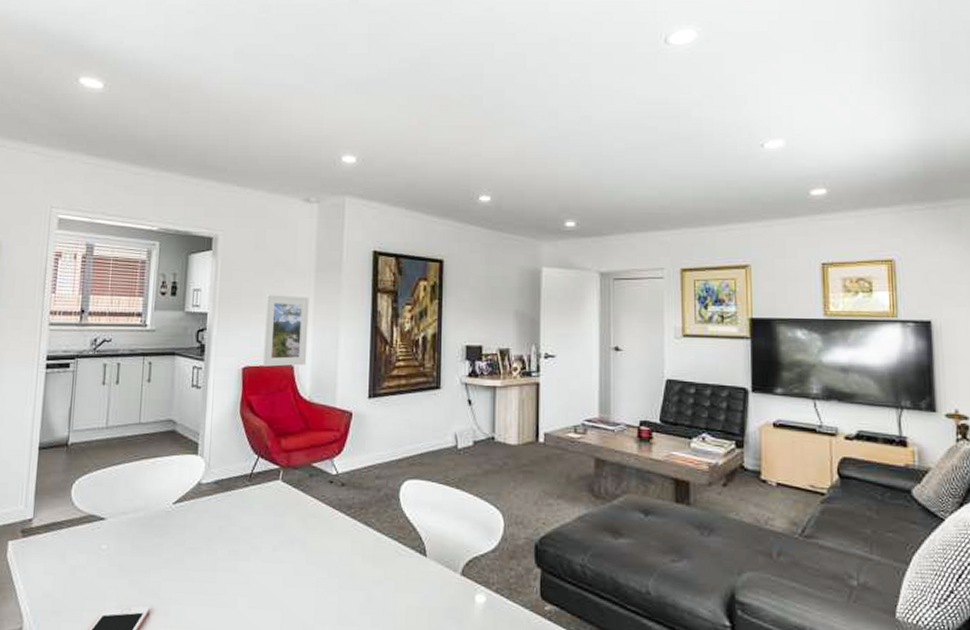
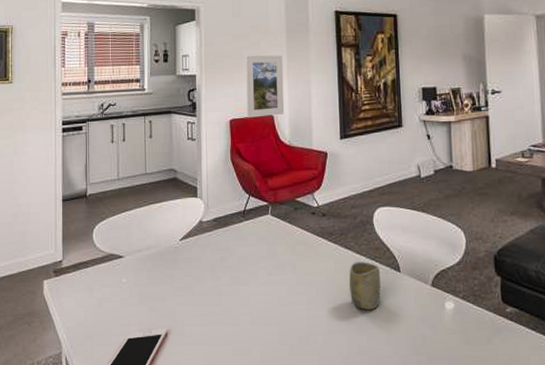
cup: none [366,541,403,599] -> present [349,262,381,310]

